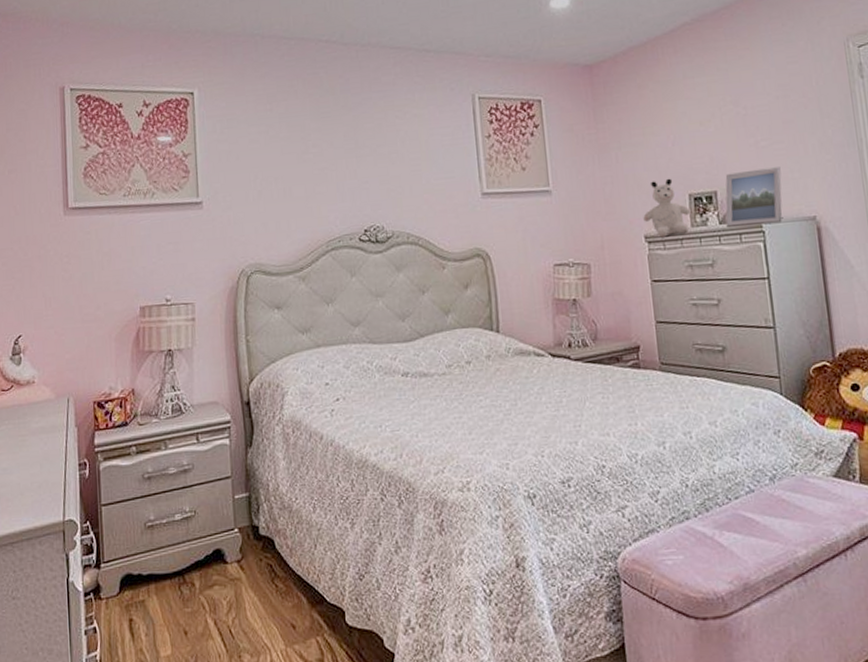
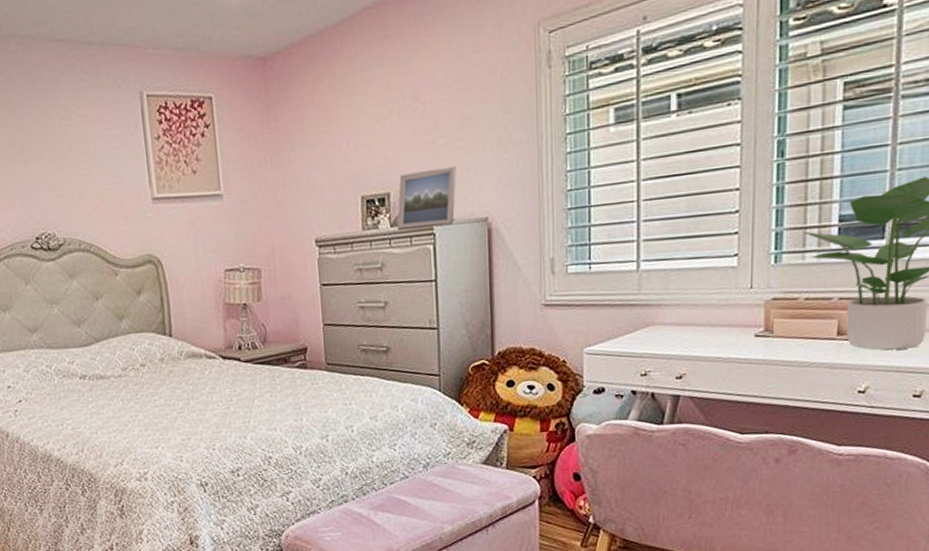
stuffed animal: present [643,178,691,238] -> none [314,180,363,241]

